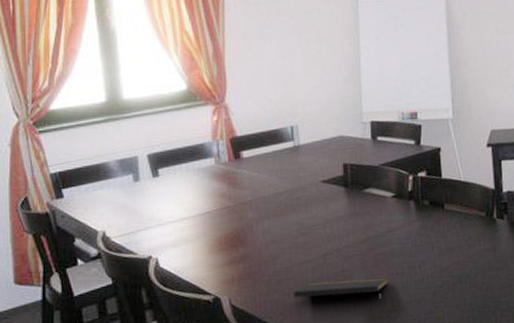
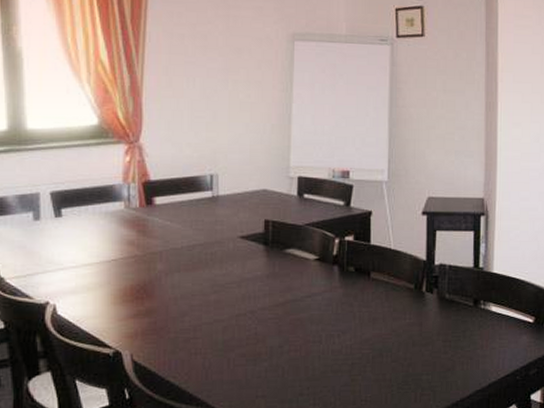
notepad: present [294,278,388,302] -> none [201,344,304,370]

